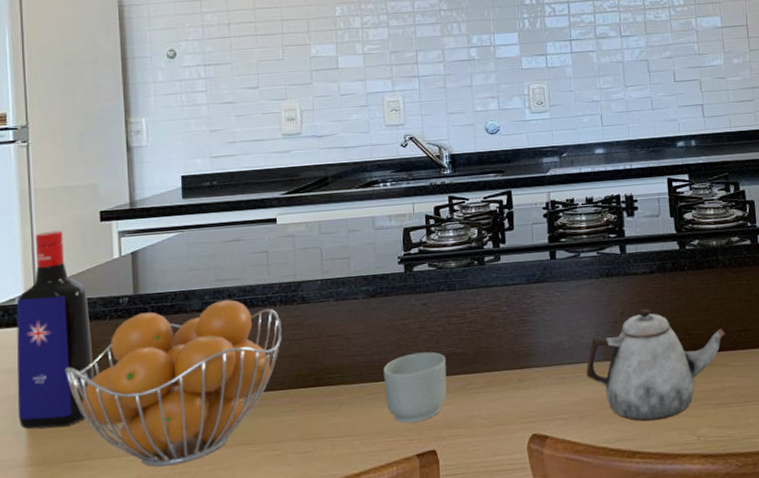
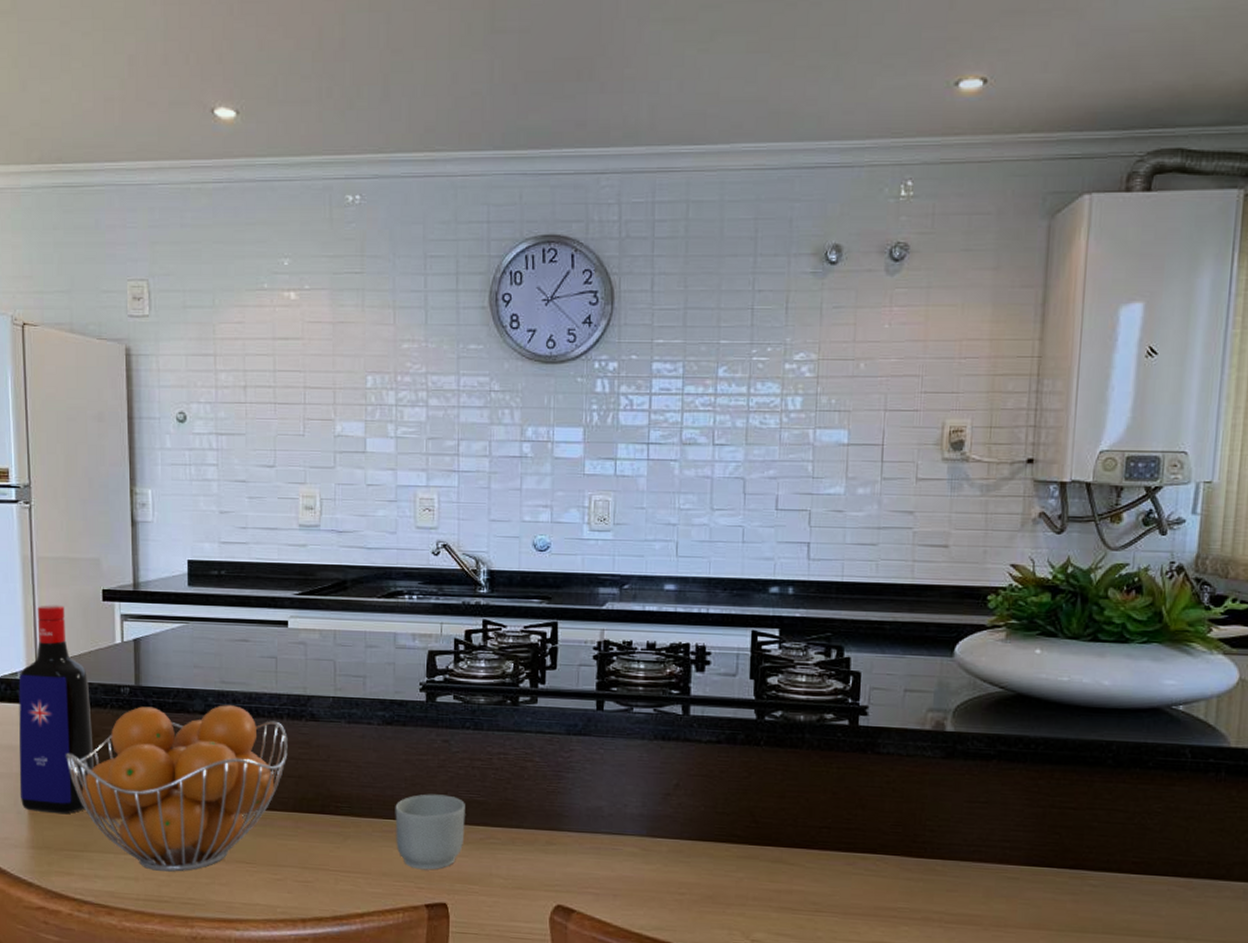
teapot: present [586,309,725,421] -> none [626,784,802,914]

